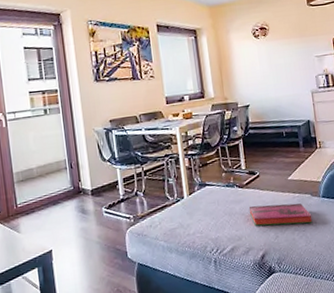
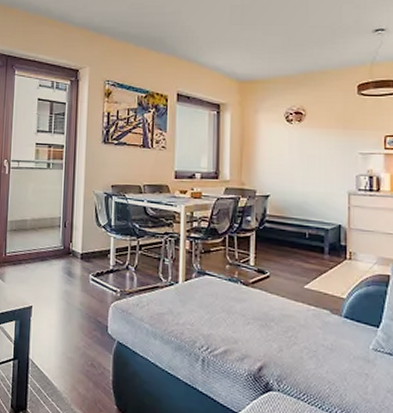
hardback book: present [249,203,313,226] -> none [251,308,328,344]

